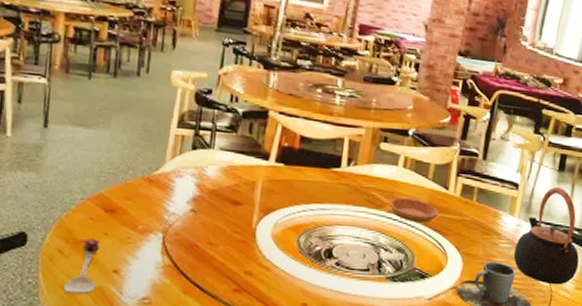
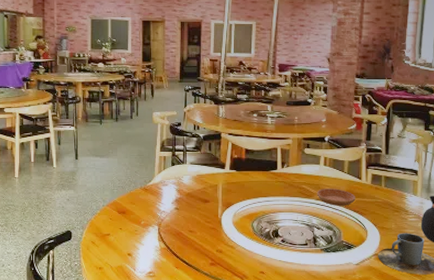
spoon: present [63,239,100,295] -> none [97,233,118,272]

